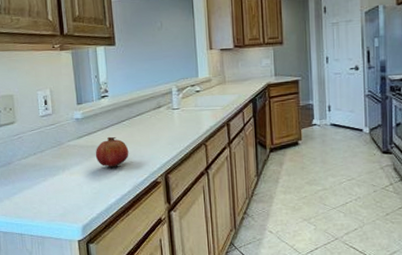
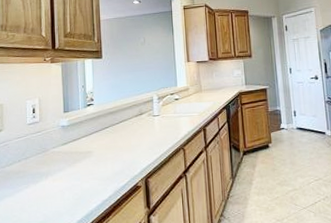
fruit: present [95,136,129,167] -> none [78,142,111,173]

